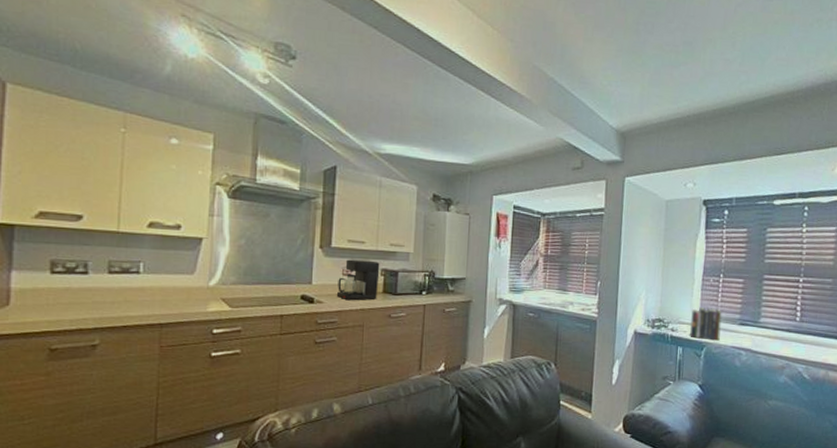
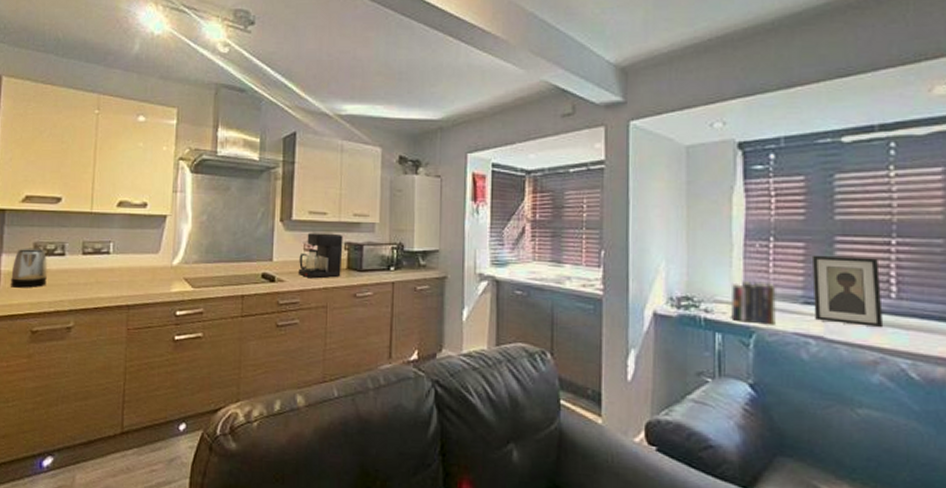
kettle: none [24,265,67,306] -> present [11,248,47,288]
picture frame: none [746,288,791,343] -> present [811,255,884,328]

